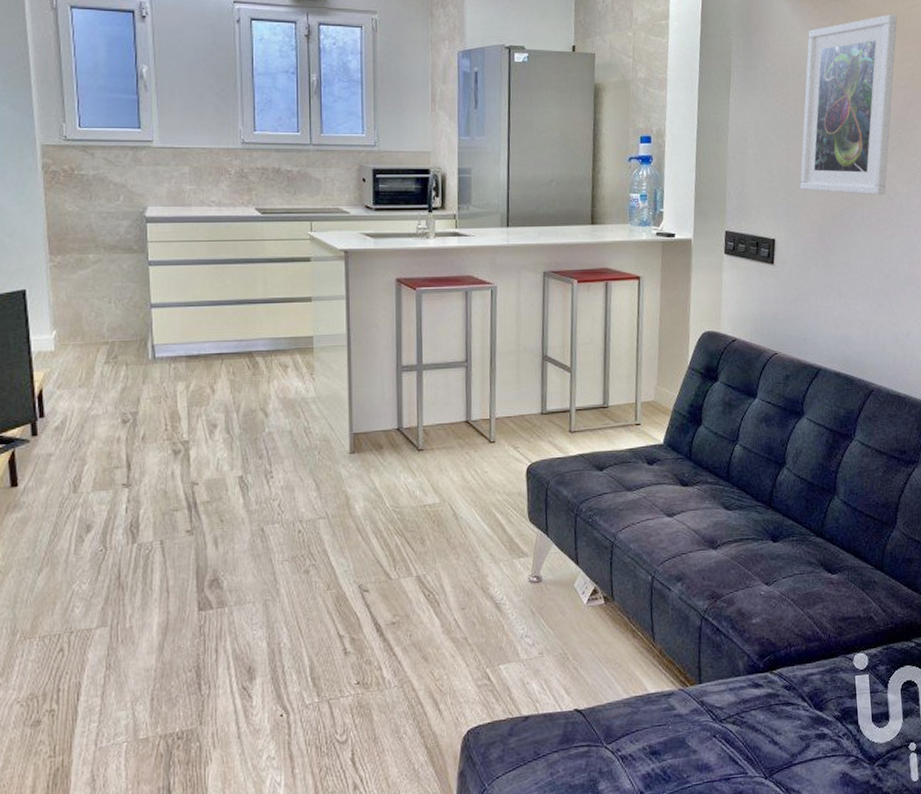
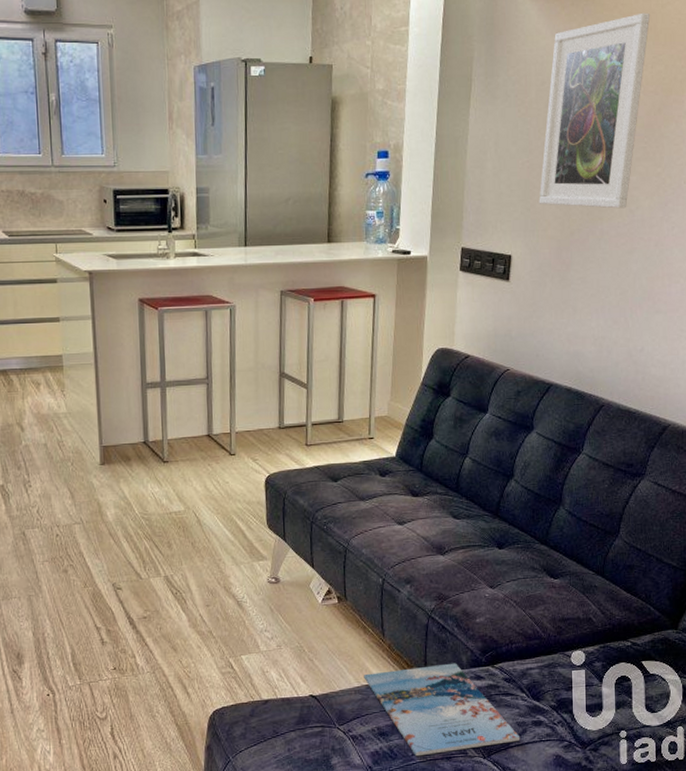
magazine: none [633,669,804,779] -> present [364,663,520,757]

